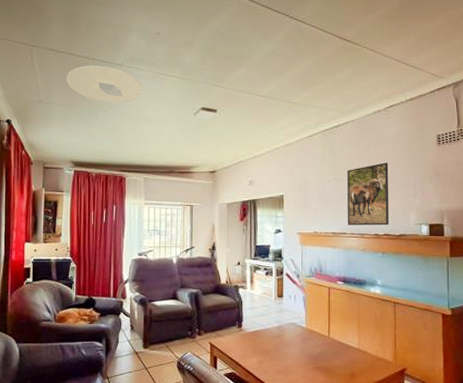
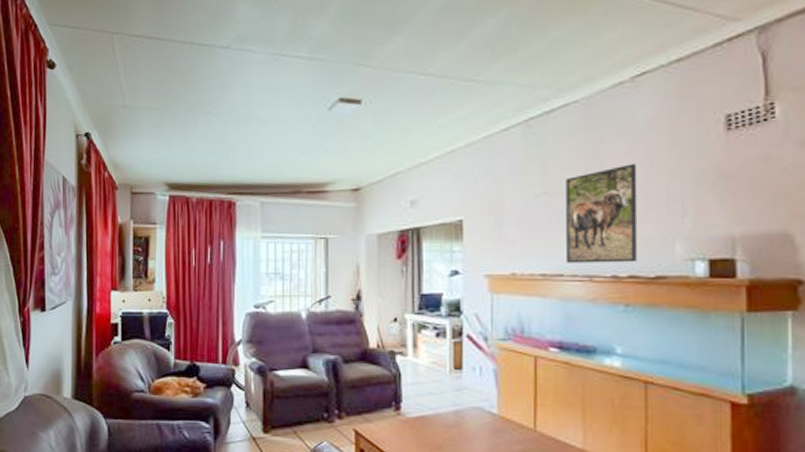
ceiling light: present [66,65,143,103] -> none [156,51,257,102]

